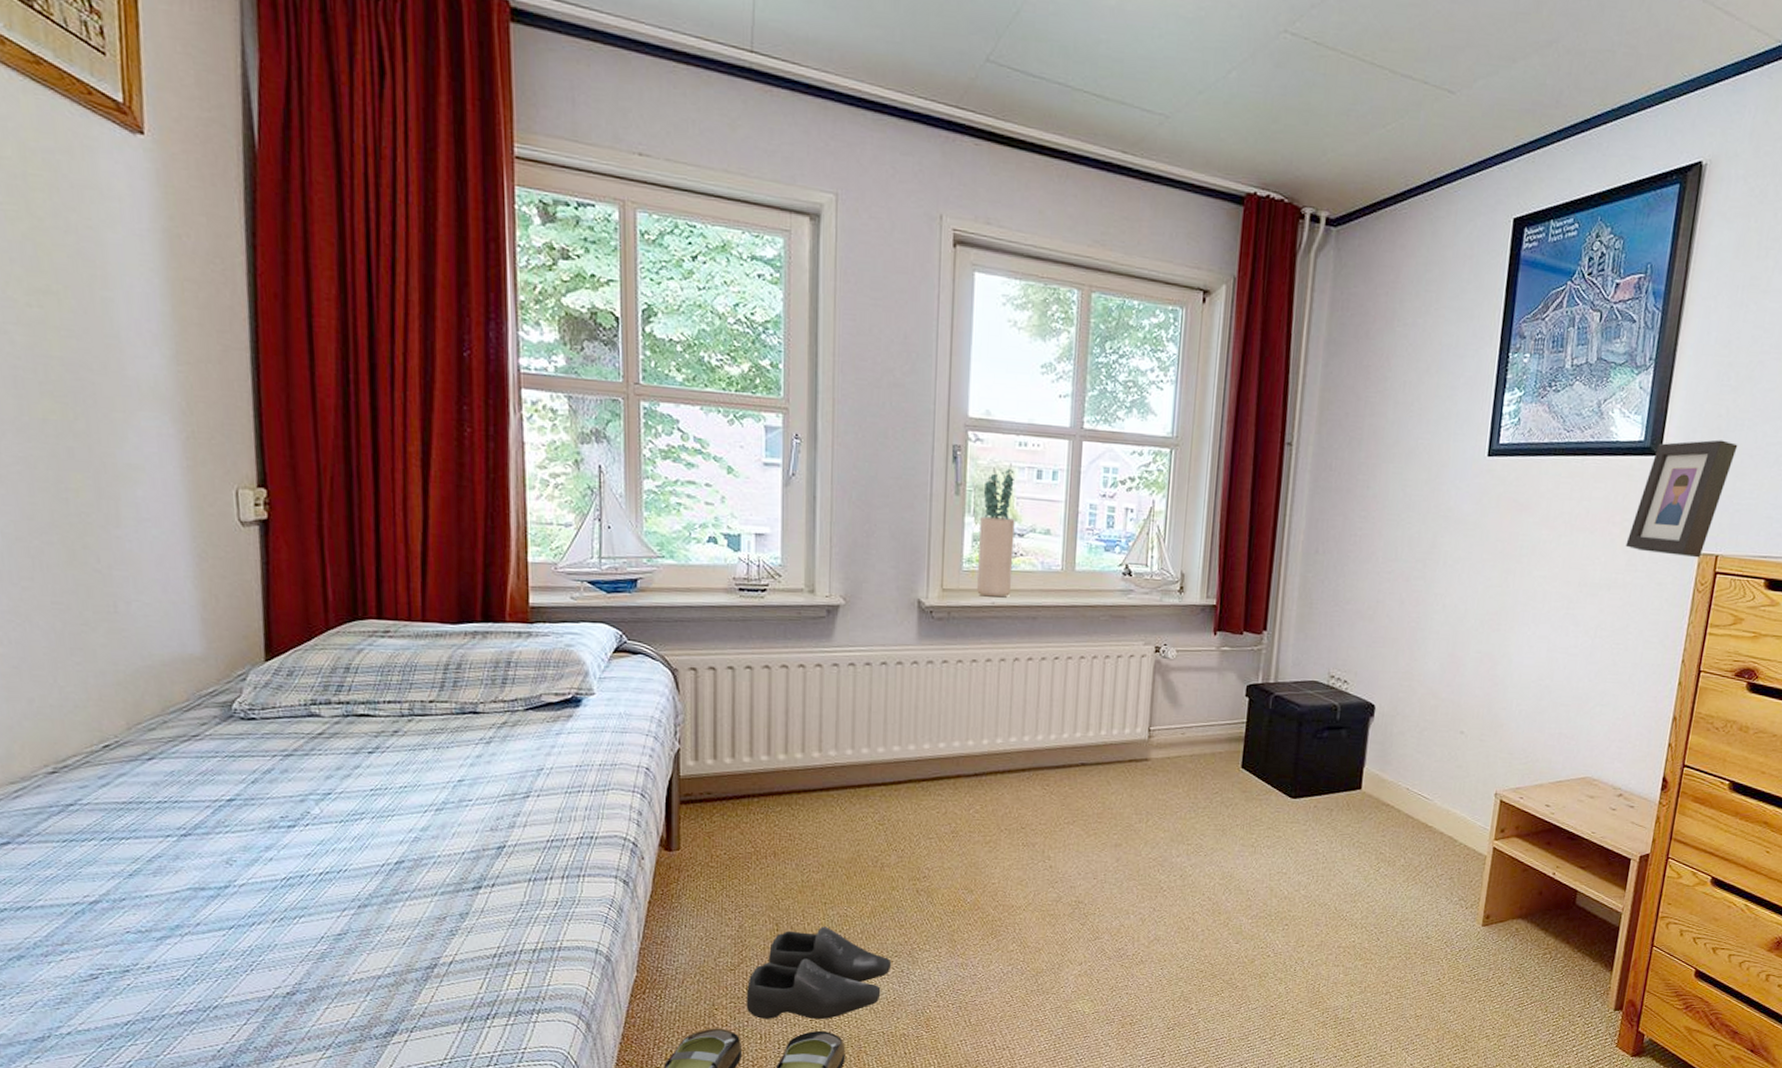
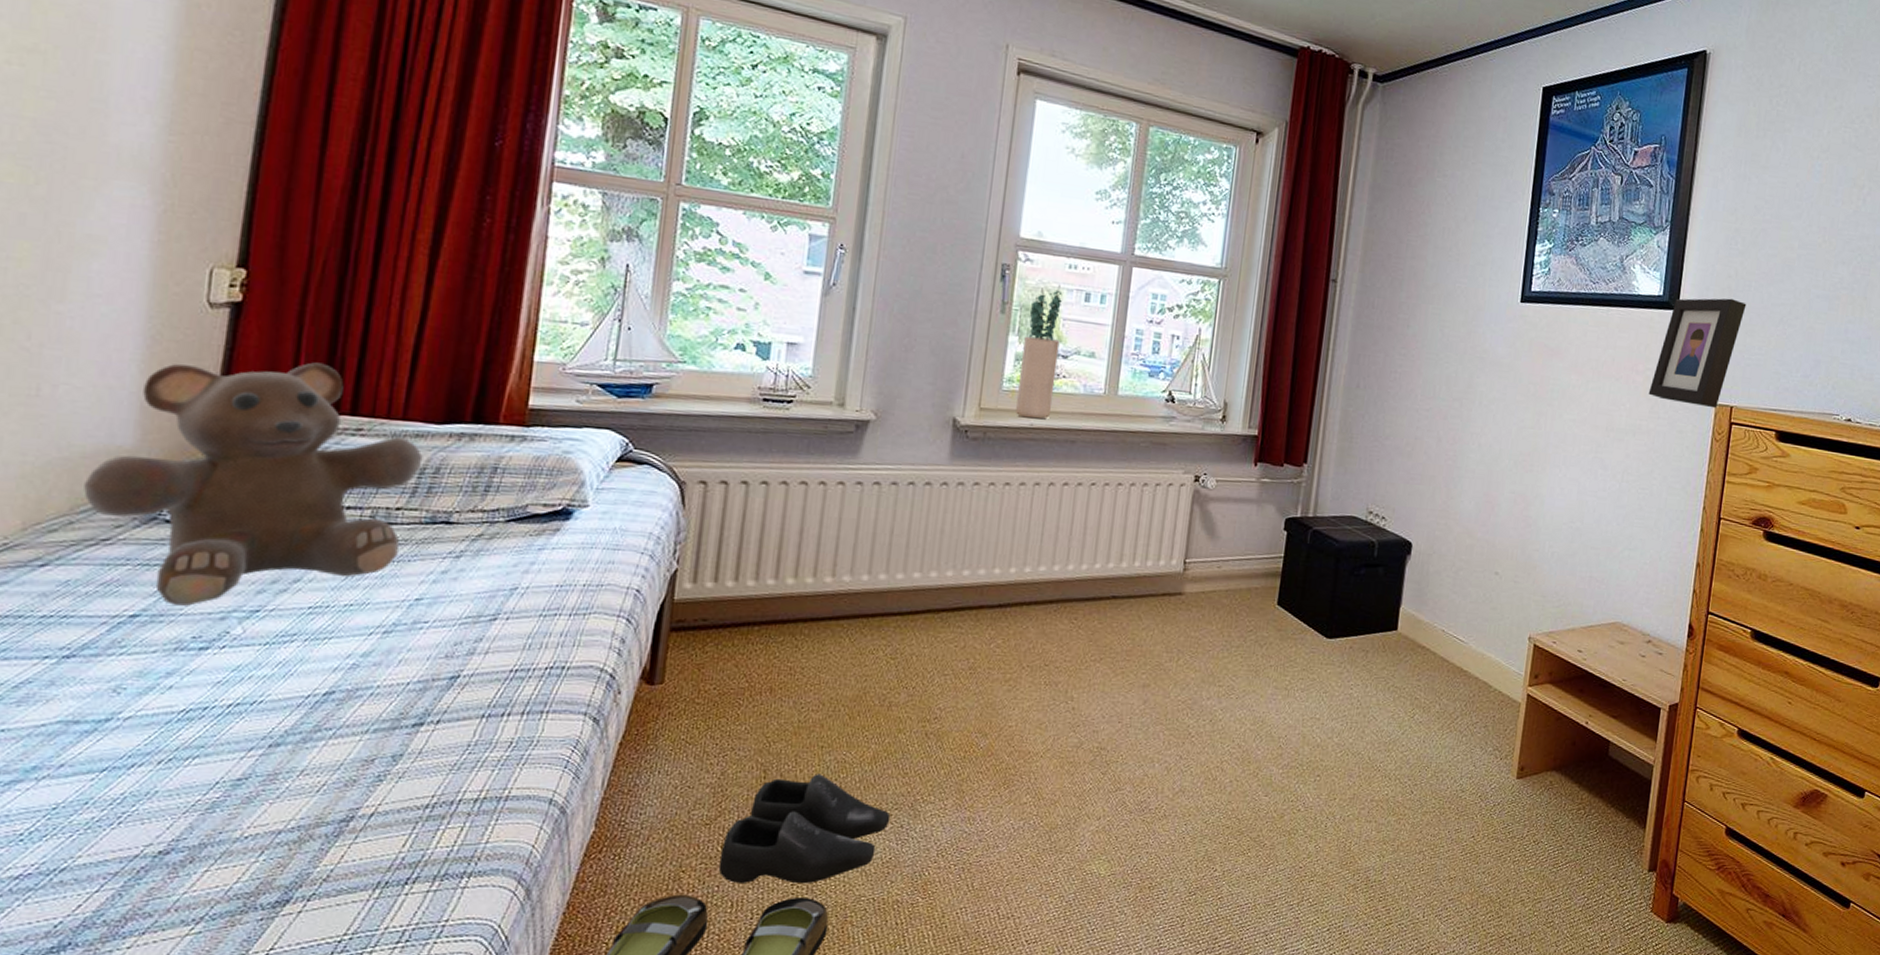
teddy bear: none [169,572,445,791] -> present [84,362,423,606]

